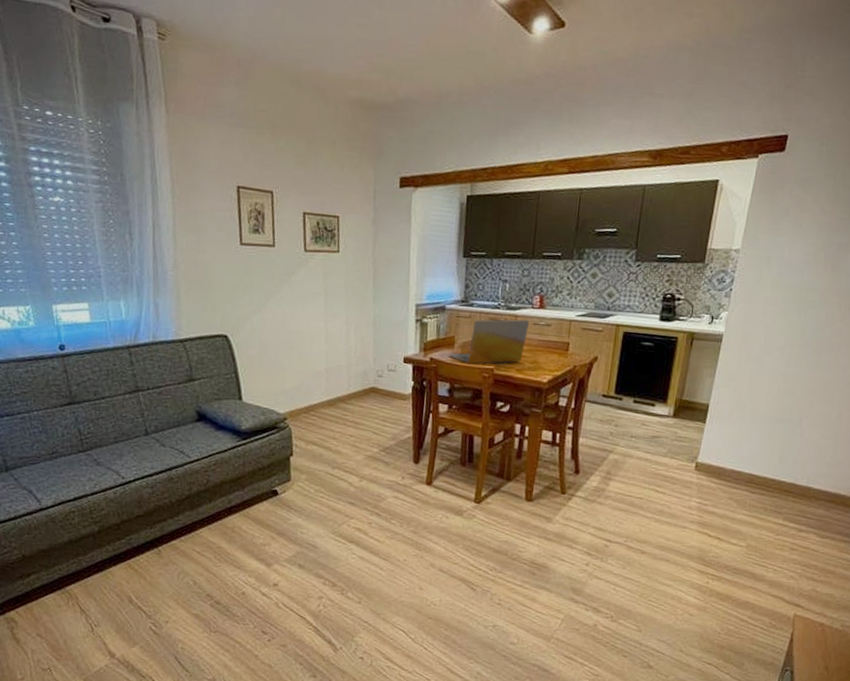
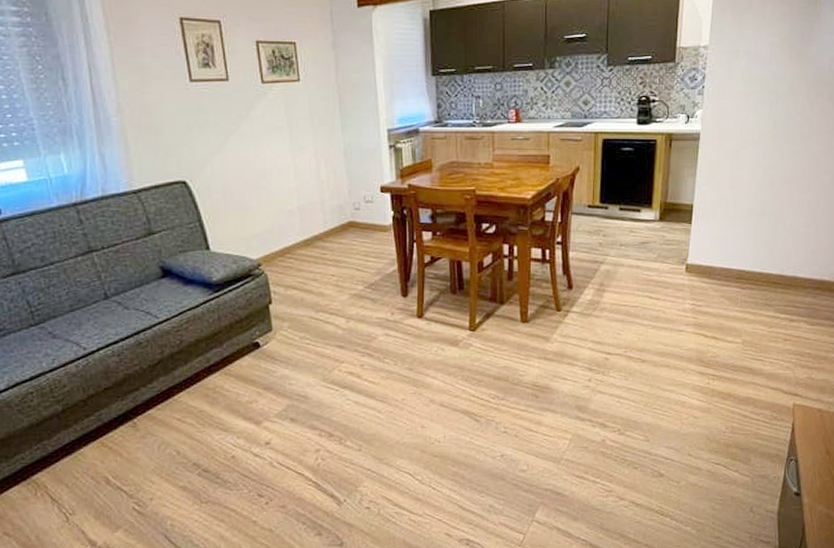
laptop: present [449,319,530,365] -> none [427,136,508,187]

